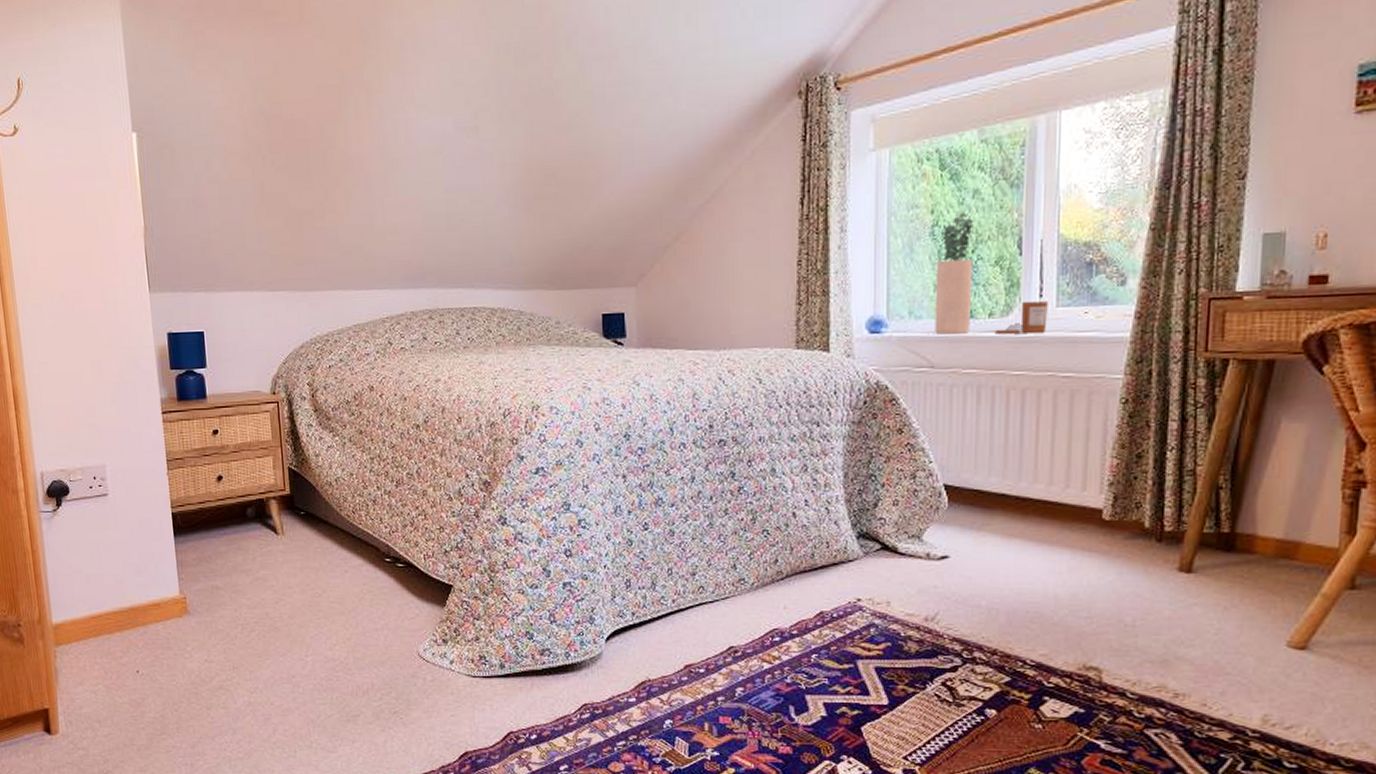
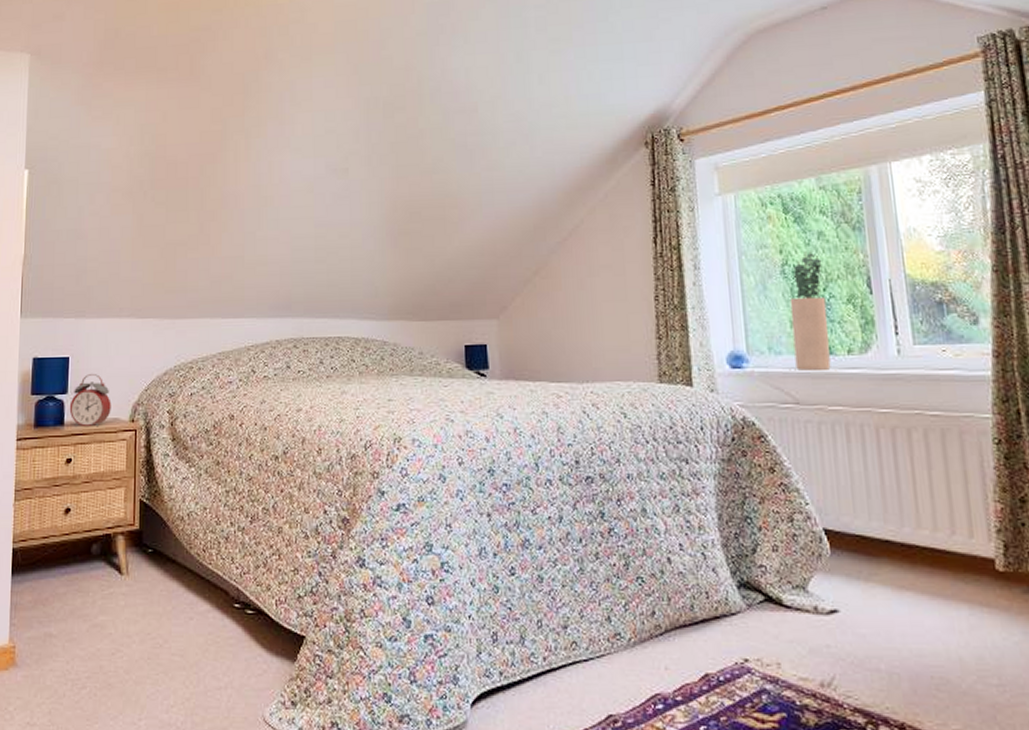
alarm clock: none [209,347,252,401] -> present [69,373,112,428]
candle: present [995,301,1048,336] -> none [856,339,907,372]

